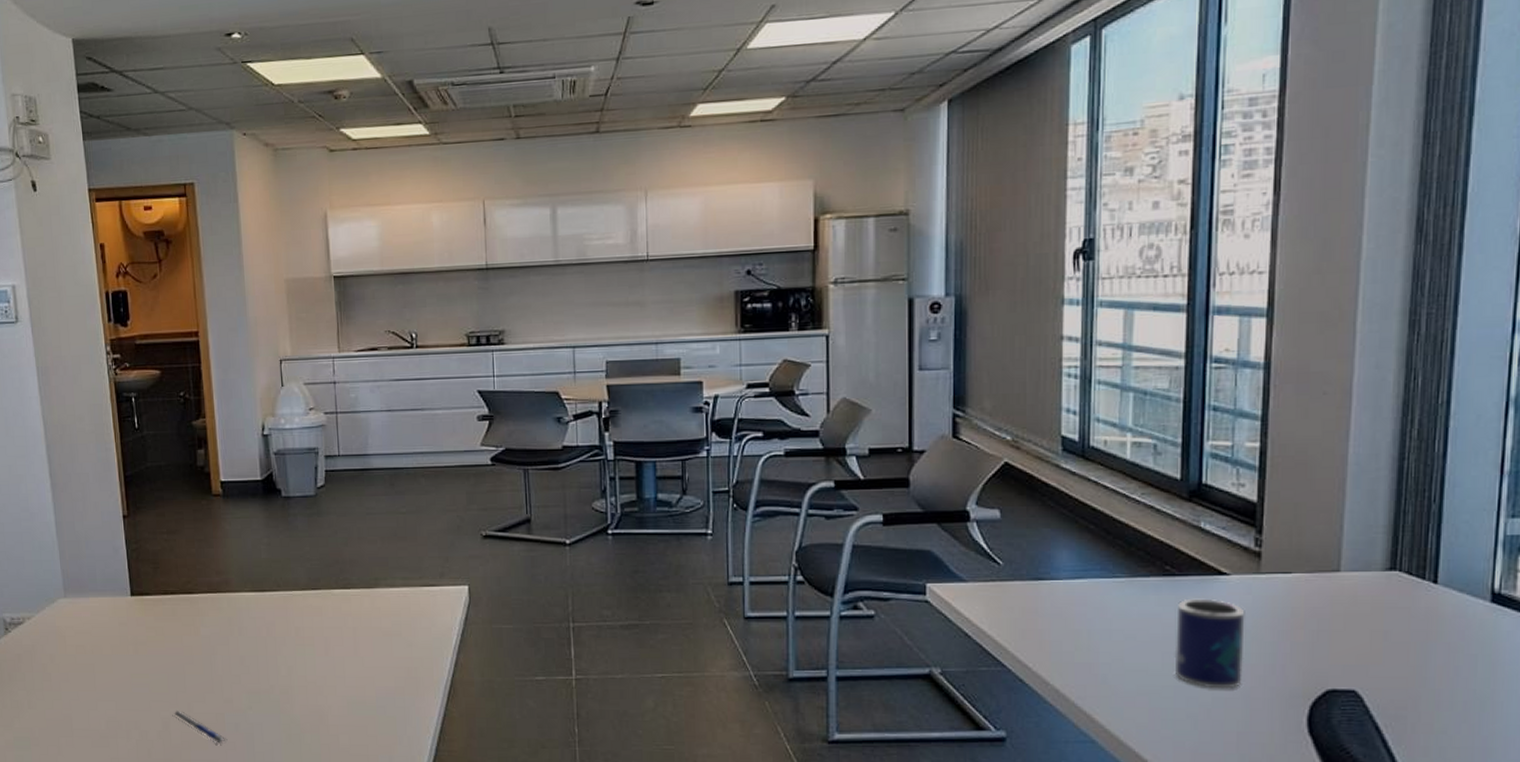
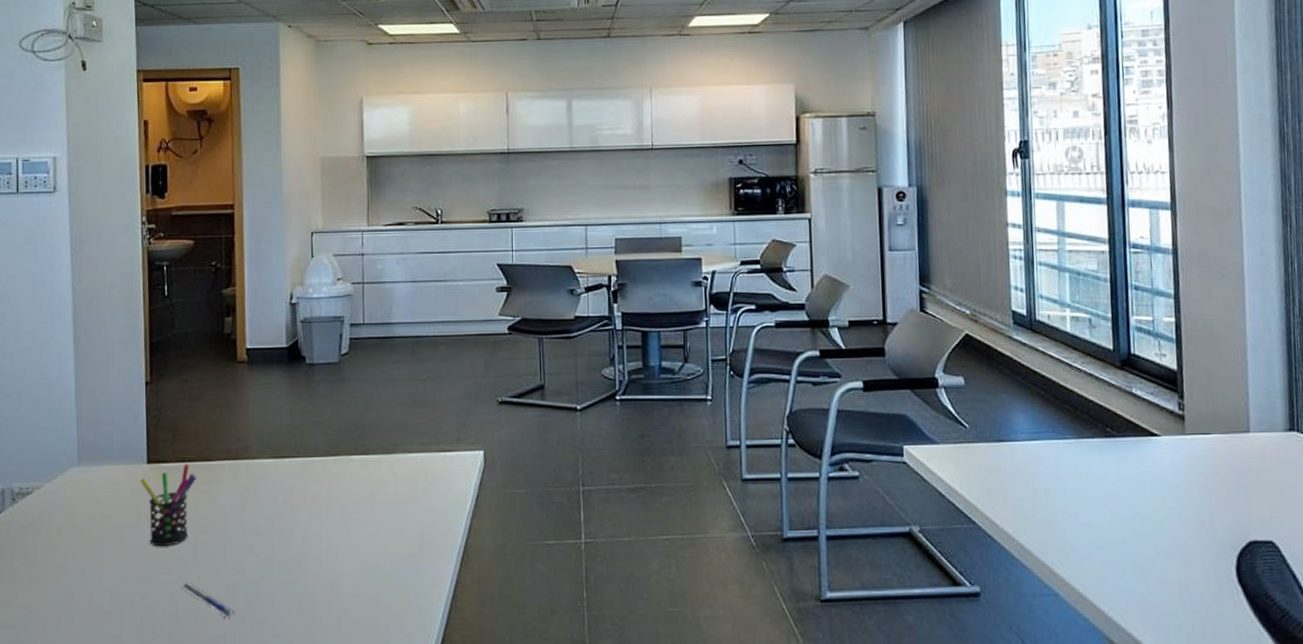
pen holder: none [125,596,180,676] -> present [140,464,196,547]
mug: present [1174,598,1245,689] -> none [1119,457,1179,542]

